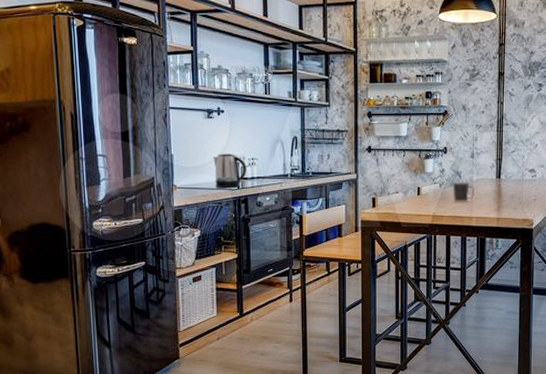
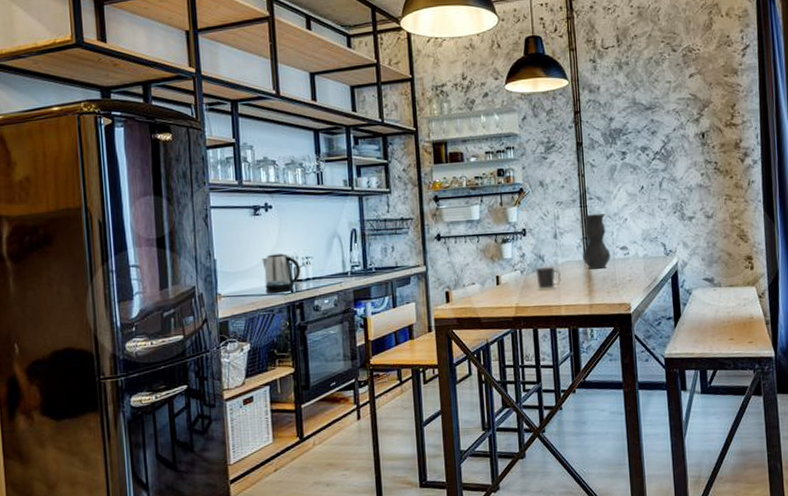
vase: none [495,139,520,187] -> present [581,213,611,269]

